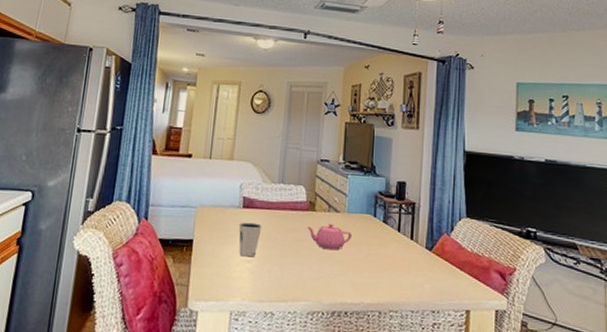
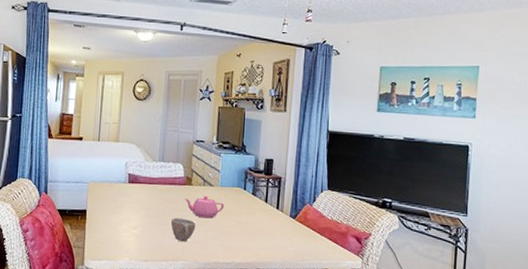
dixie cup: present [238,222,262,257] -> none [125,195,145,224]
cup: none [290,249,320,279] -> present [170,217,196,242]

